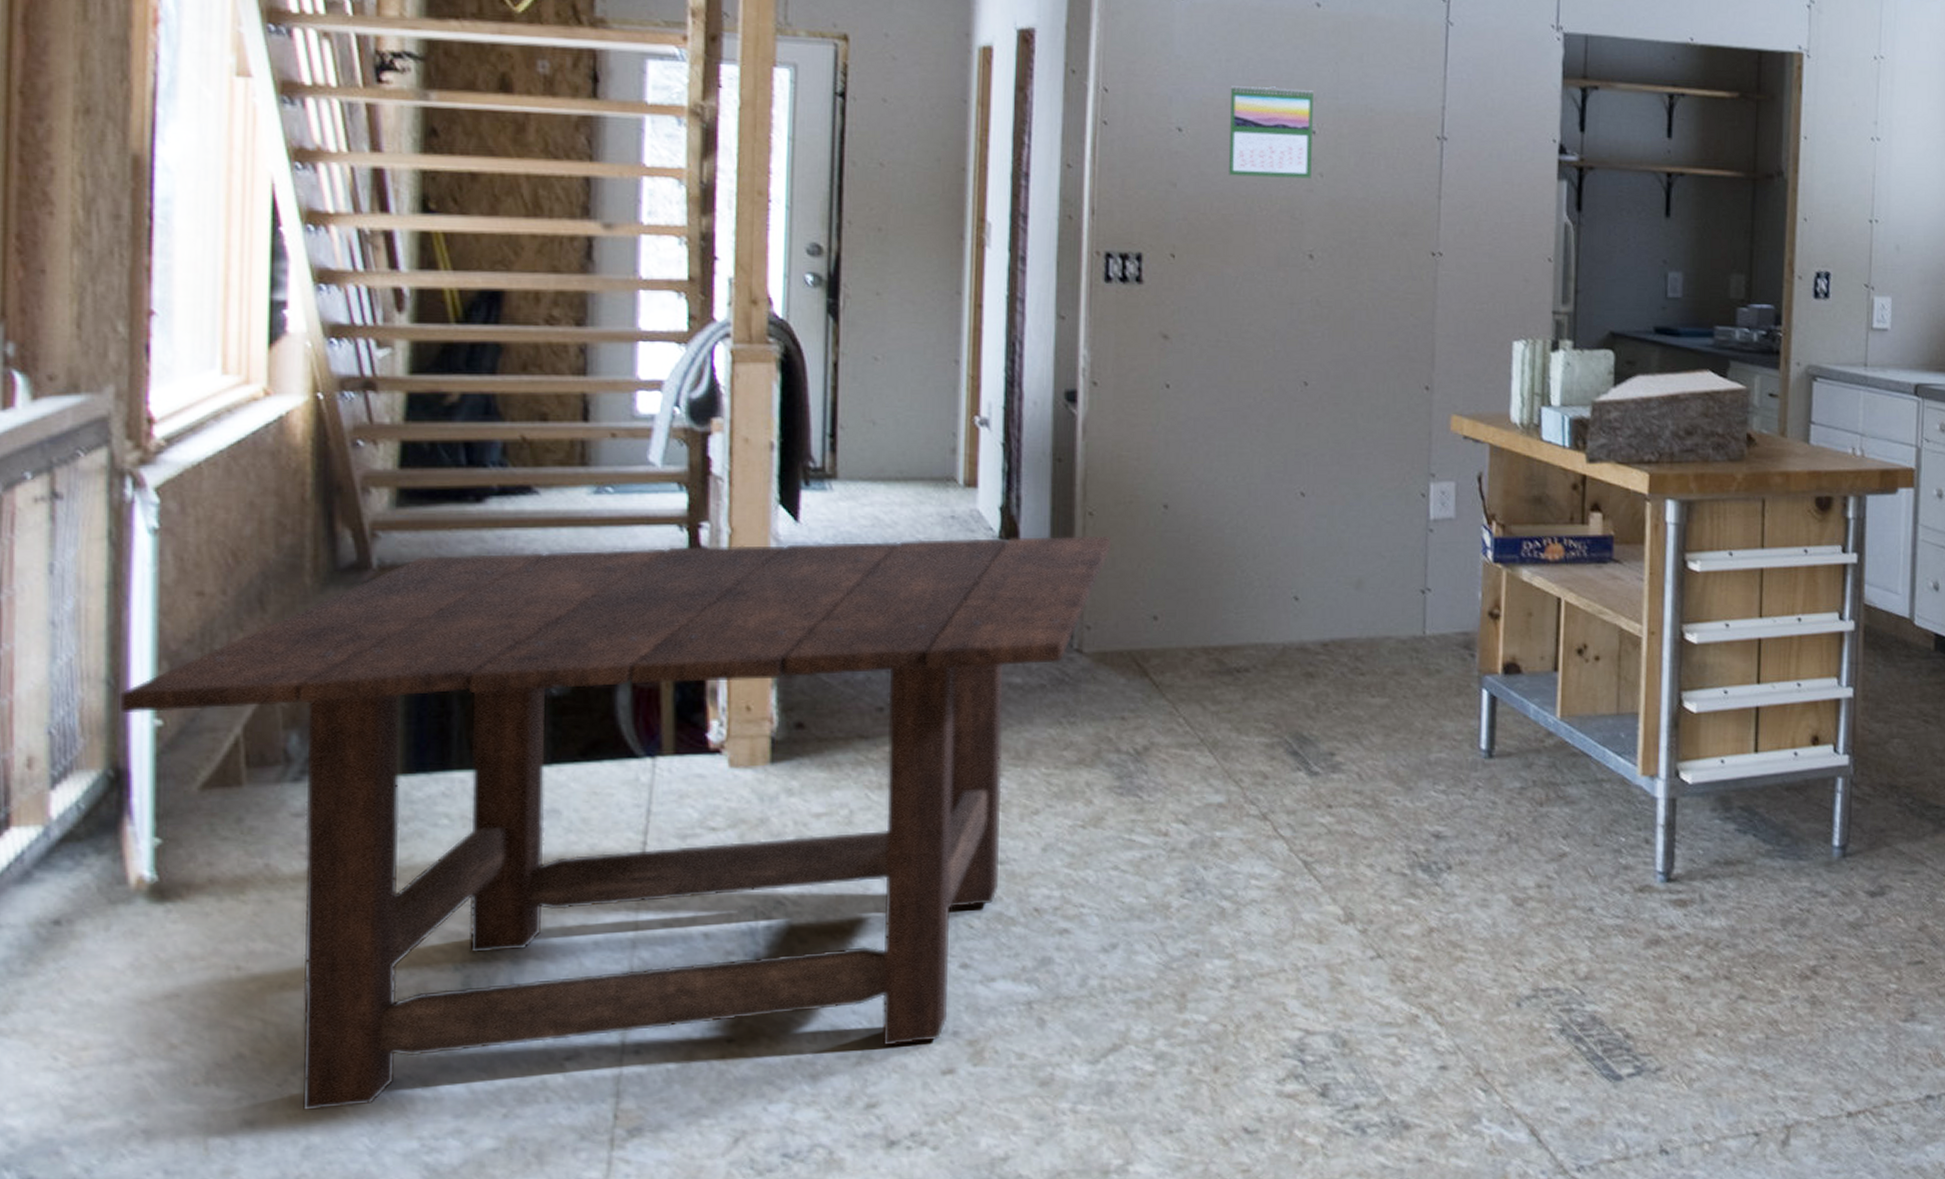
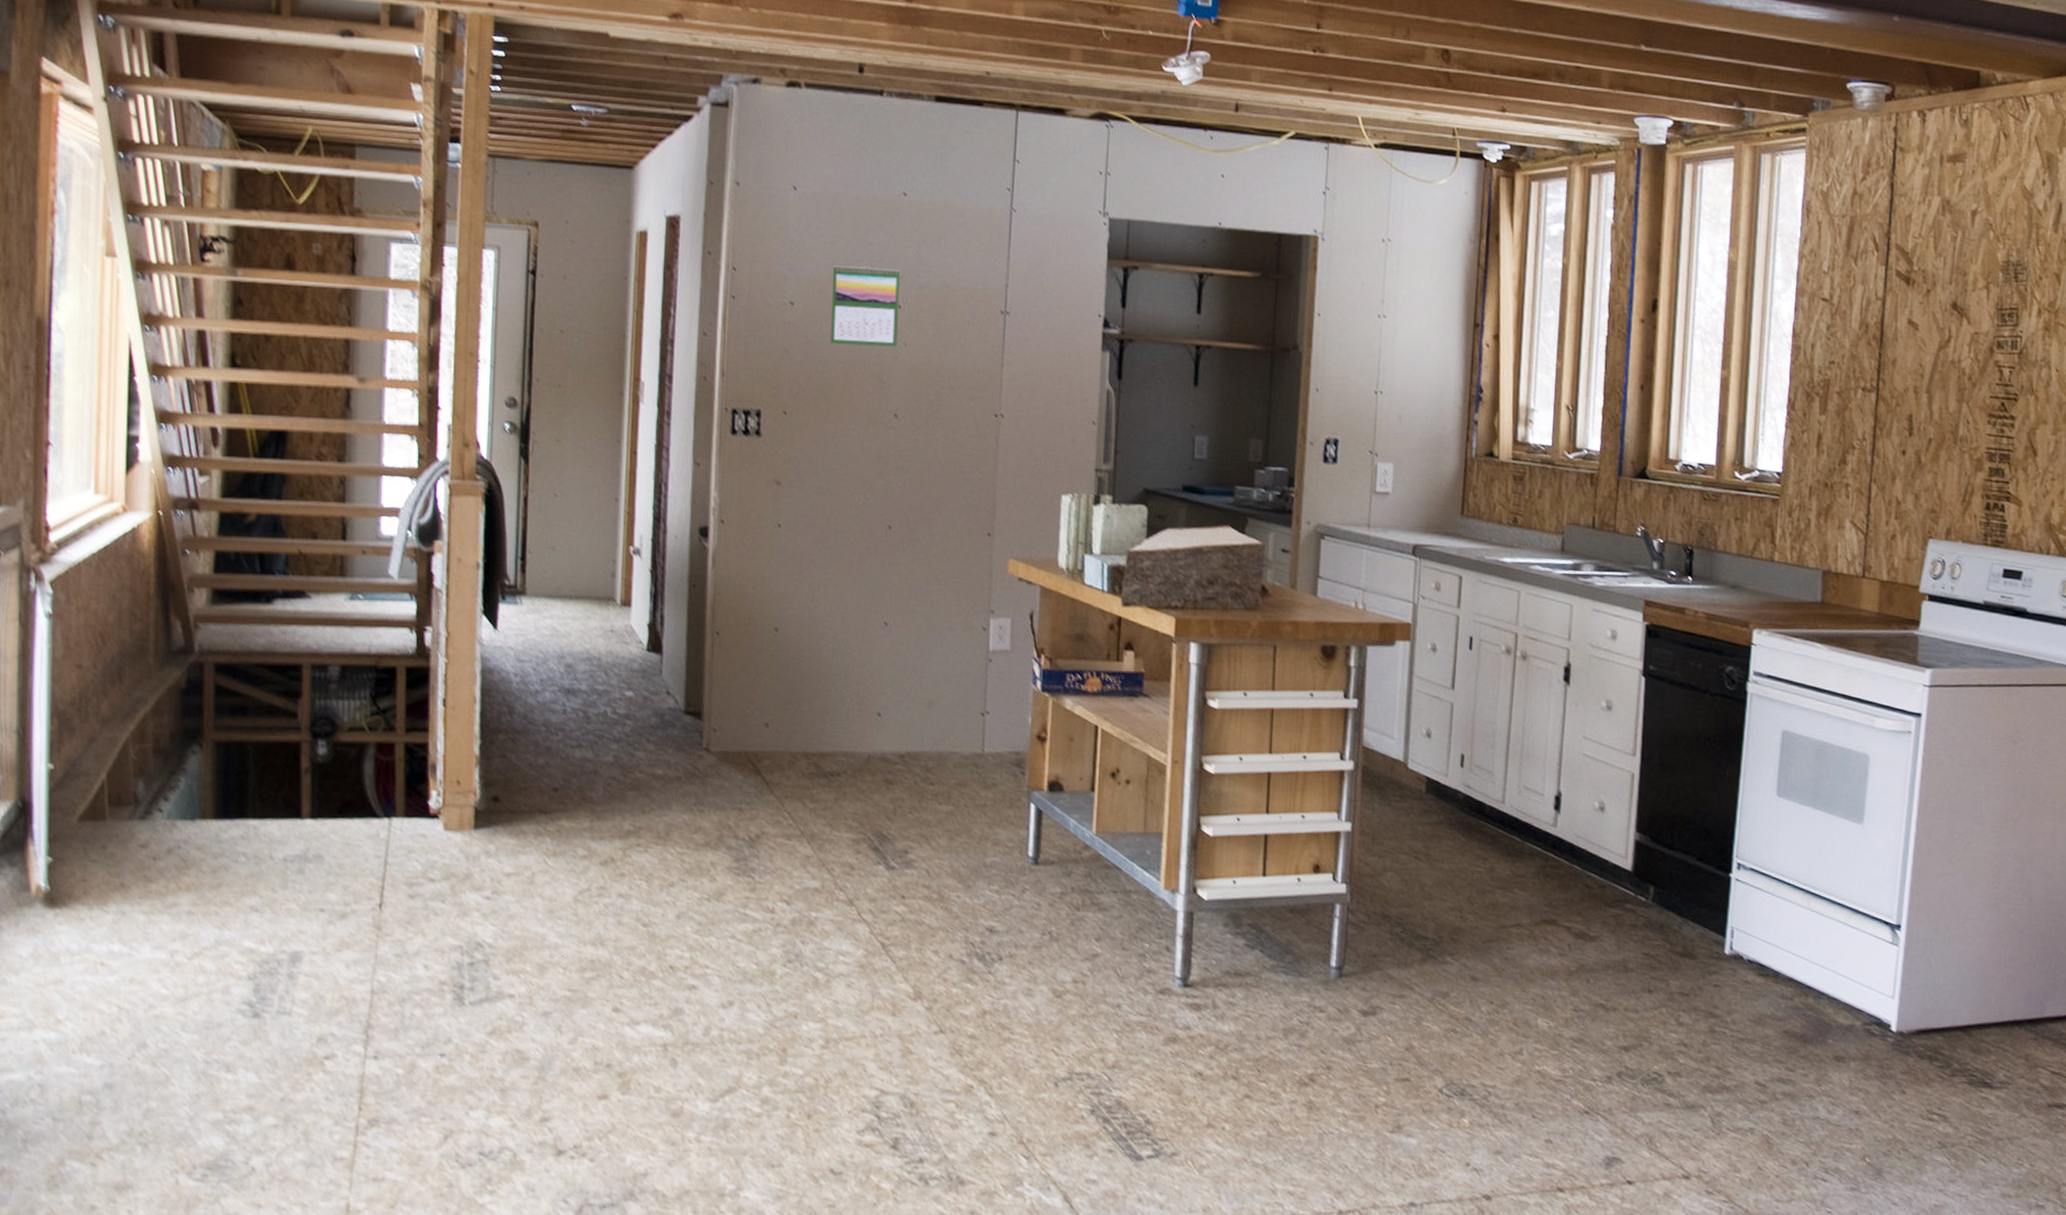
dining table: present [119,535,1112,1111] -> none [25,644,734,1082]

